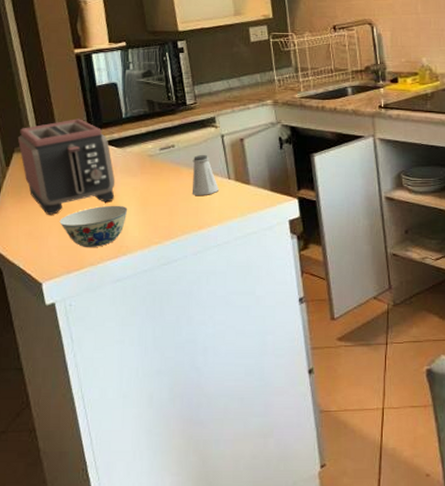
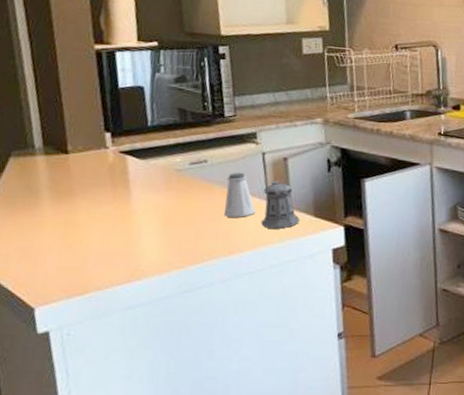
toaster: present [17,119,116,215] -> none [15,123,134,231]
bowl: present [59,205,128,248] -> none [61,223,147,271]
pepper shaker: none [224,160,259,204] -> present [261,181,300,229]

